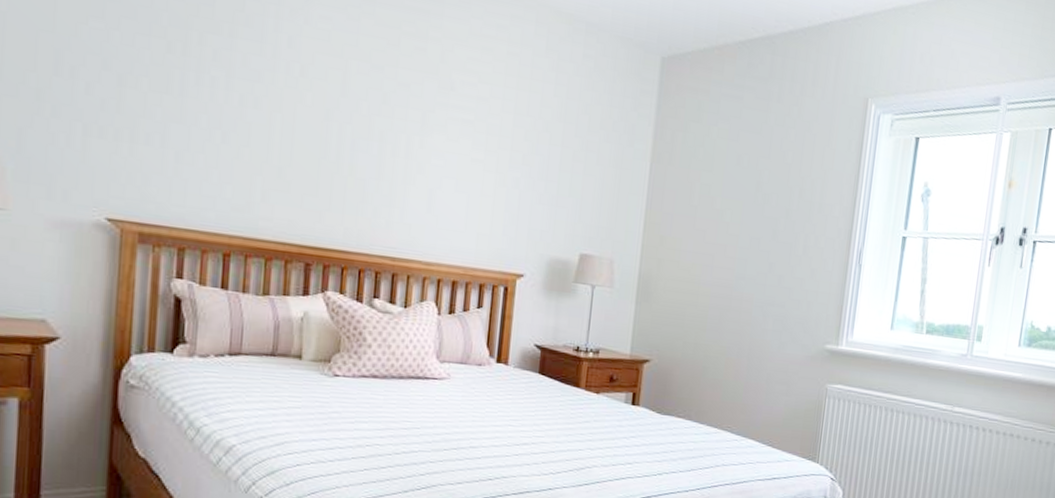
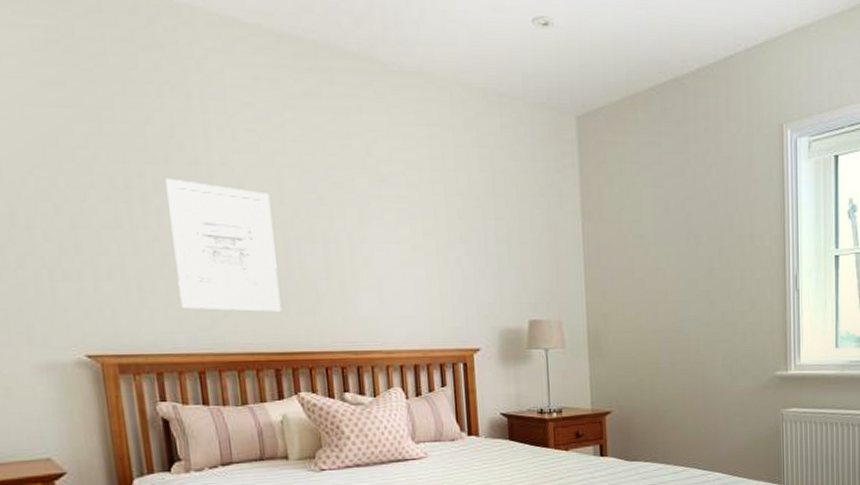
wall art: none [217,51,332,206] -> present [164,178,281,313]

